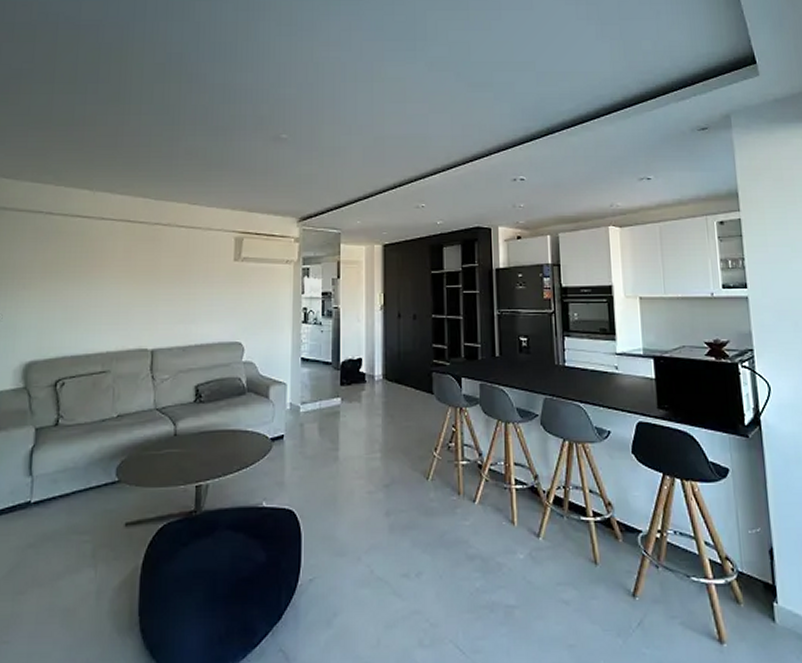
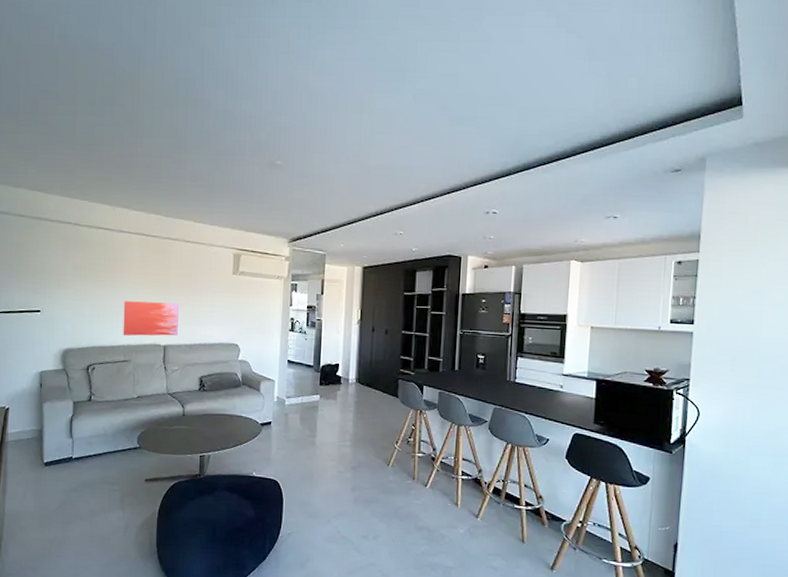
wall art: none [101,298,170,342] -> present [123,301,179,336]

